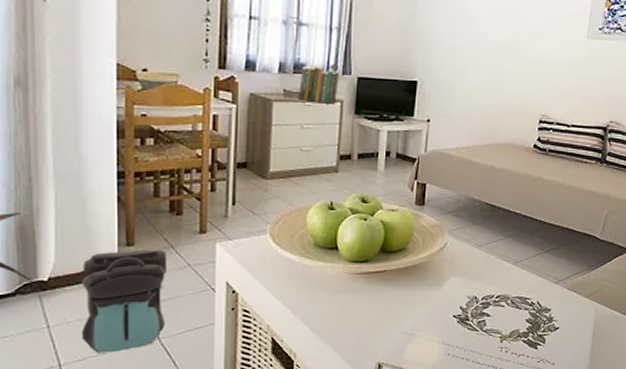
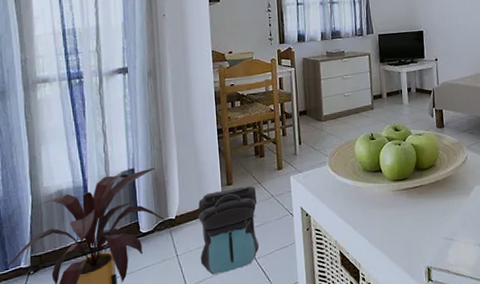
books: present [298,64,339,104] -> none [337,30,365,59]

